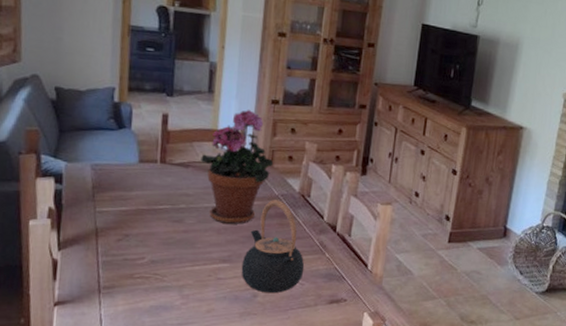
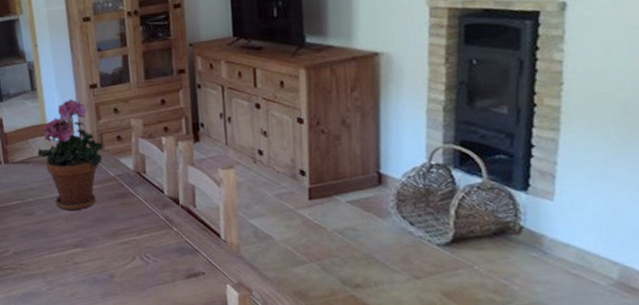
teapot: present [241,200,305,294] -> none [93,181,155,273]

